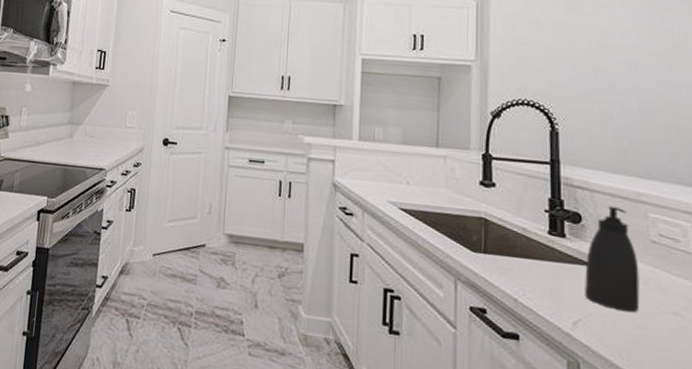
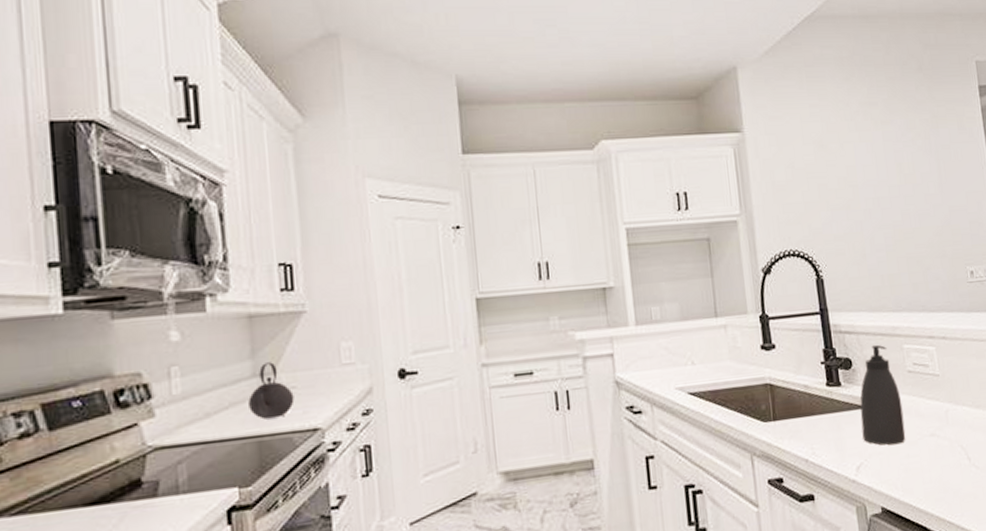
kettle: none [63,116,92,156] -> present [248,362,295,420]

